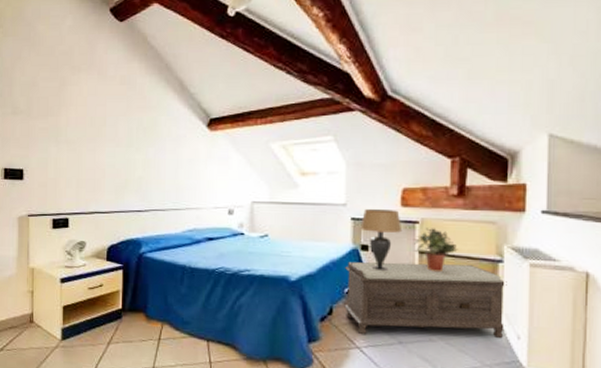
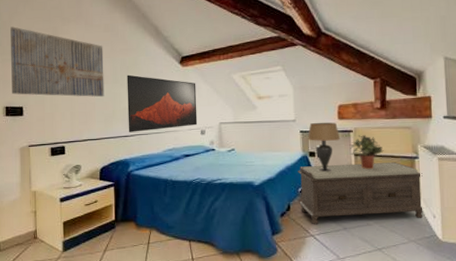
wall art: none [12,74,118,163] -> present [10,26,105,97]
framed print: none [142,137,226,207] -> present [127,74,198,132]

